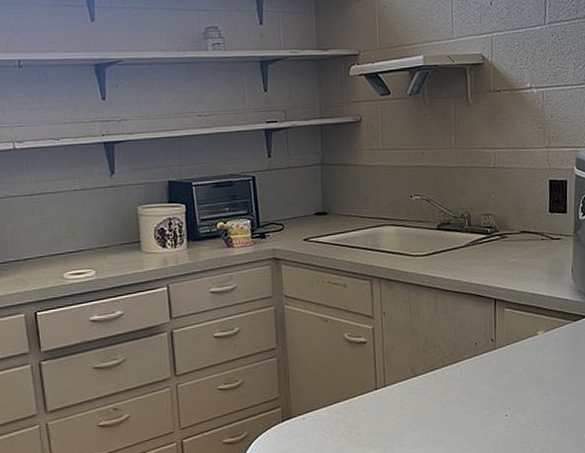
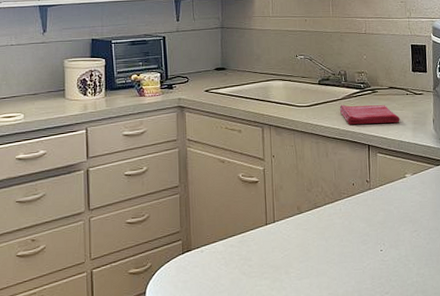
dish towel: none [461,252,533,276] -> present [339,104,400,124]

